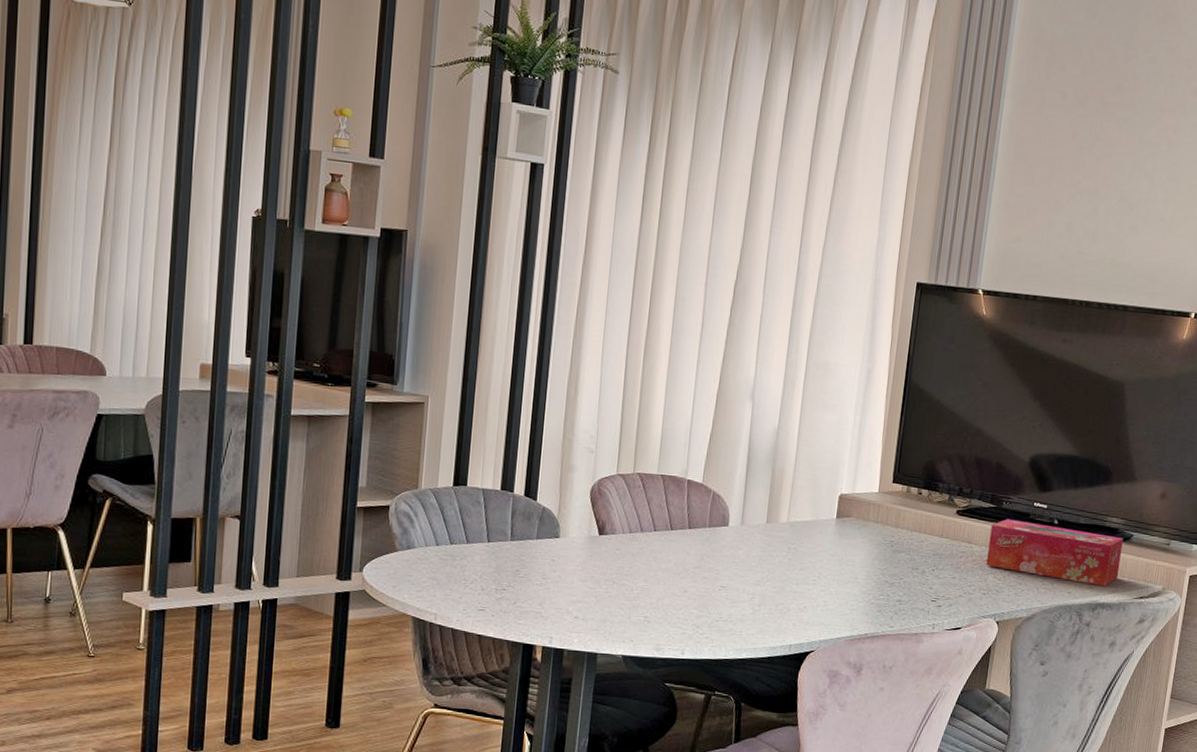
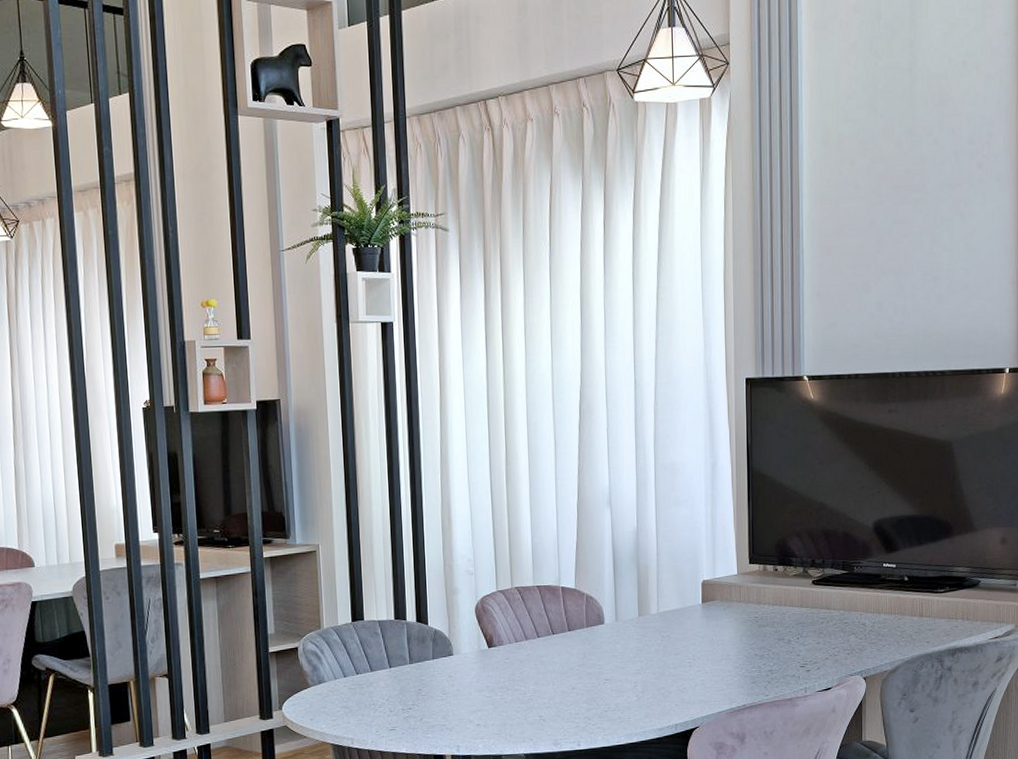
tissue box: present [986,519,1123,587] -> none [846,582,972,633]

